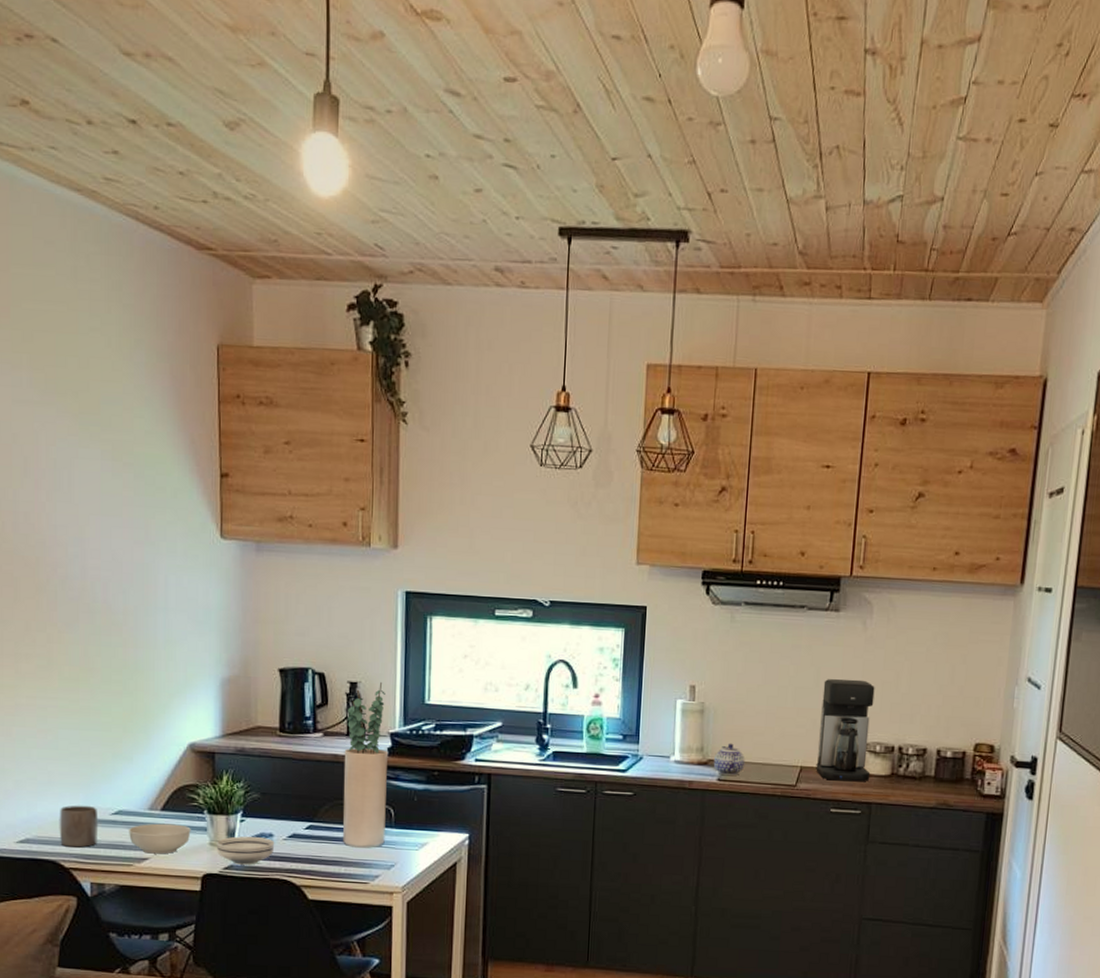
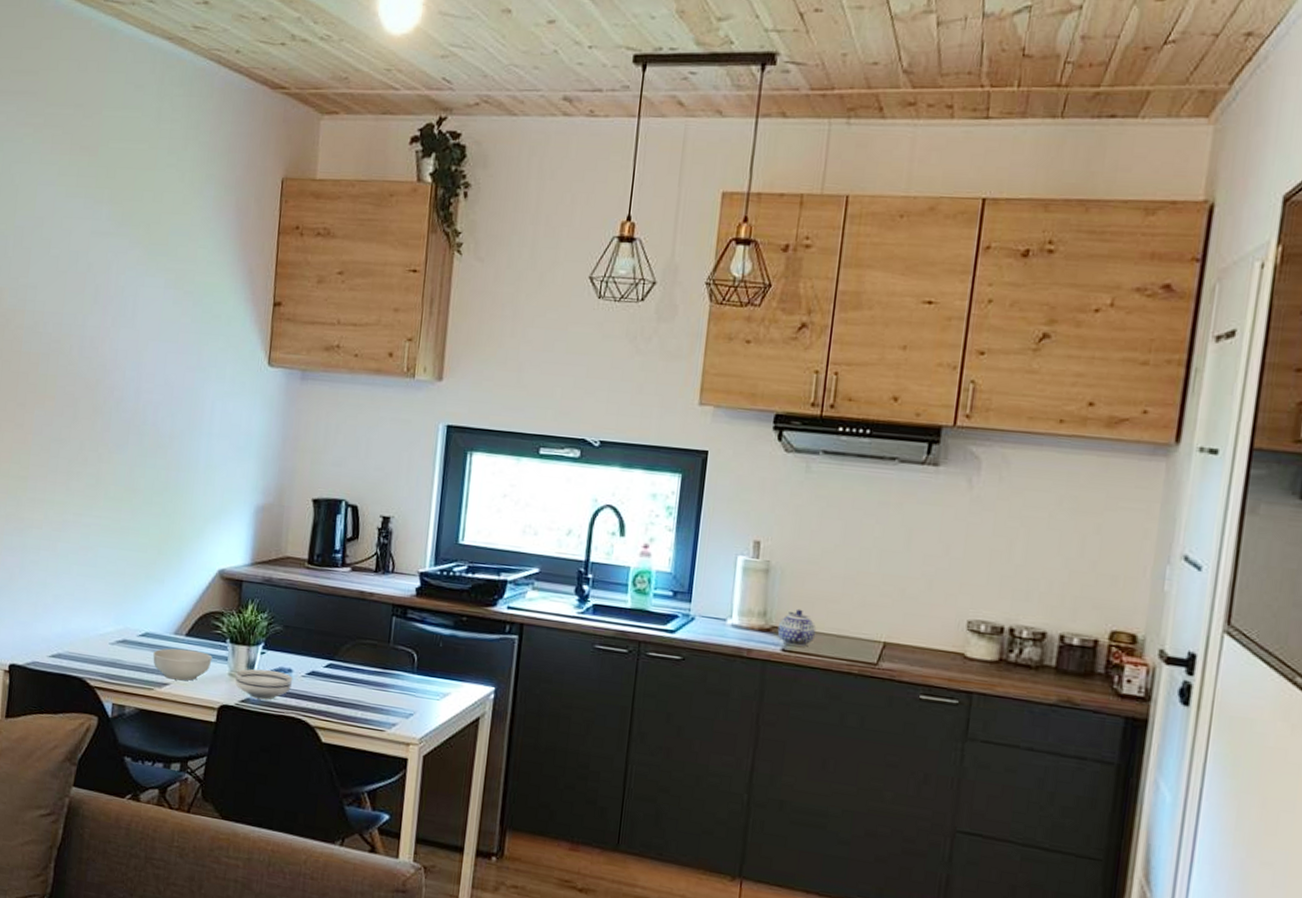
mug: present [59,805,99,848] -> none [88,623,127,667]
vase: present [343,681,387,849] -> none [362,517,418,694]
coffee maker: present [816,679,875,782] -> none [903,543,981,667]

